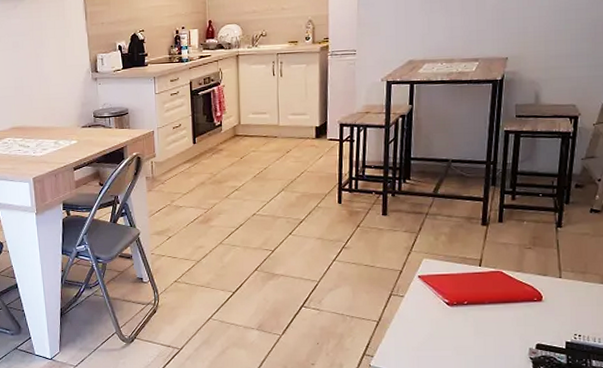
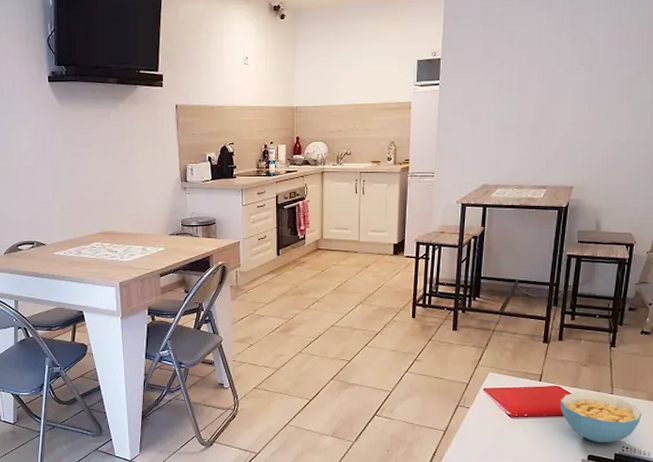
cereal bowl: none [503,276,595,331] -> present [560,392,642,443]

